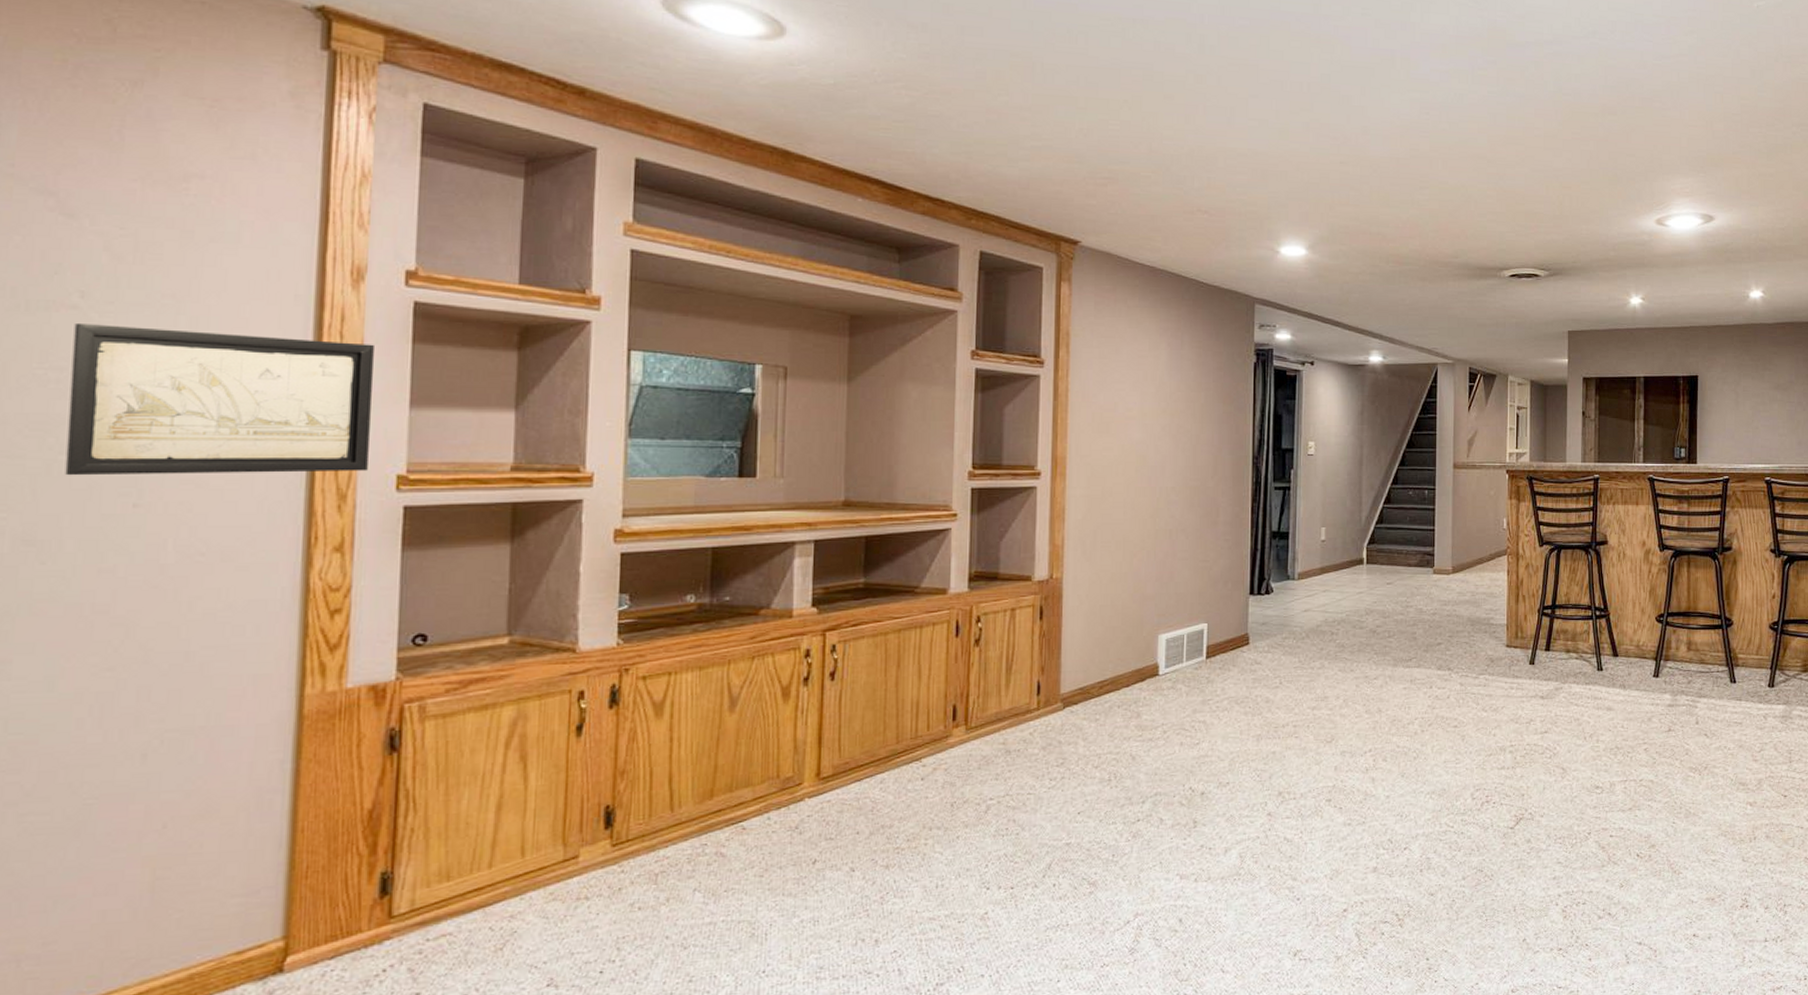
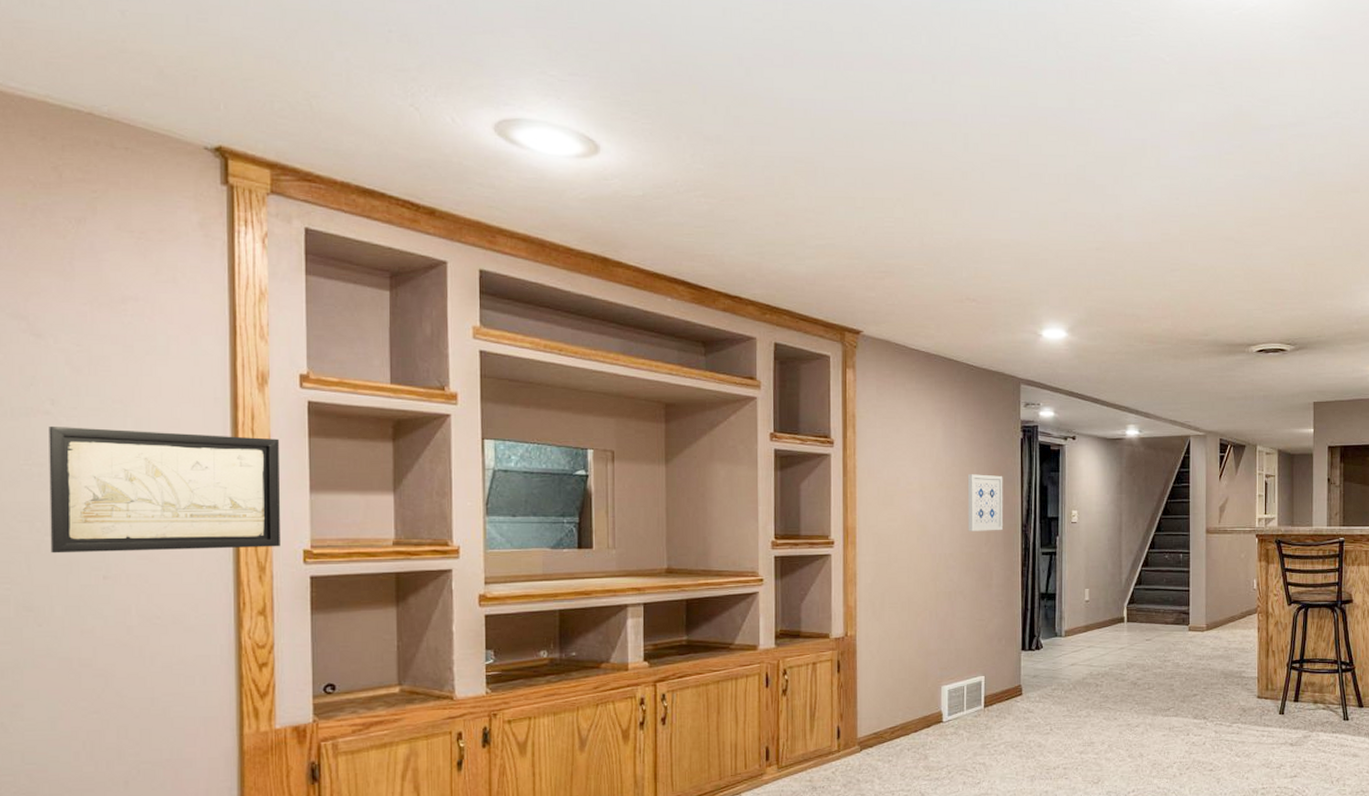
wall art: none [1193,400,1234,463] -> present [967,474,1004,531]

